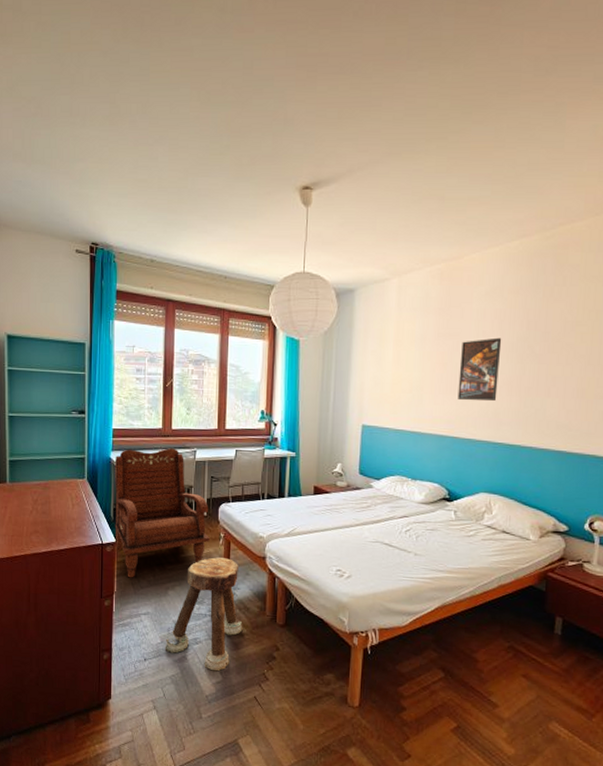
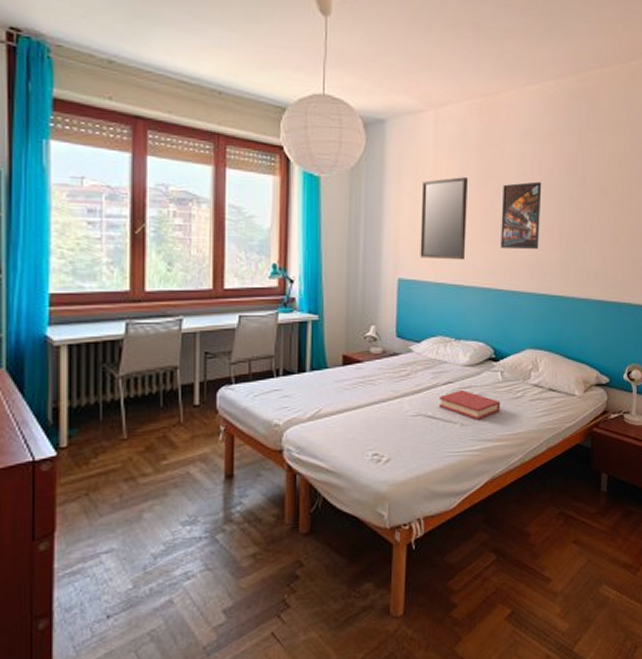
armchair: present [114,448,210,578] -> none [53,317,204,505]
stool: present [165,557,243,672] -> none [139,458,254,612]
home mirror: none [382,336,428,410] -> present [420,177,467,260]
hardback book: none [394,523,454,552] -> present [438,389,501,420]

